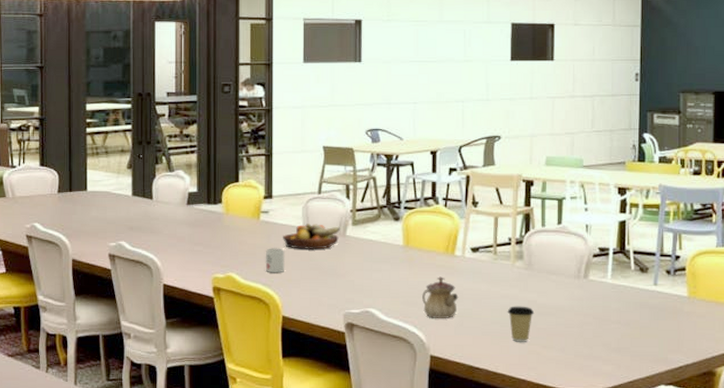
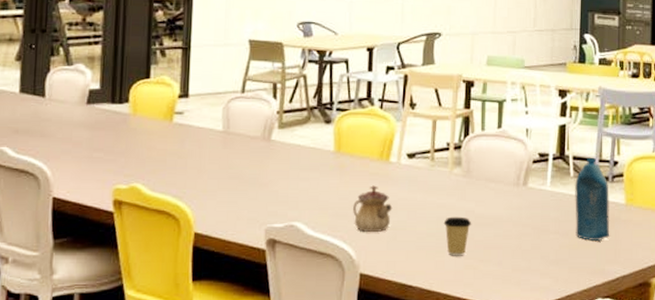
mug: present [265,248,285,272] -> none [177,154,201,182]
fruit bowl: present [283,224,340,250] -> none [199,126,265,157]
bottle: none [635,253,673,331] -> present [574,158,610,241]

